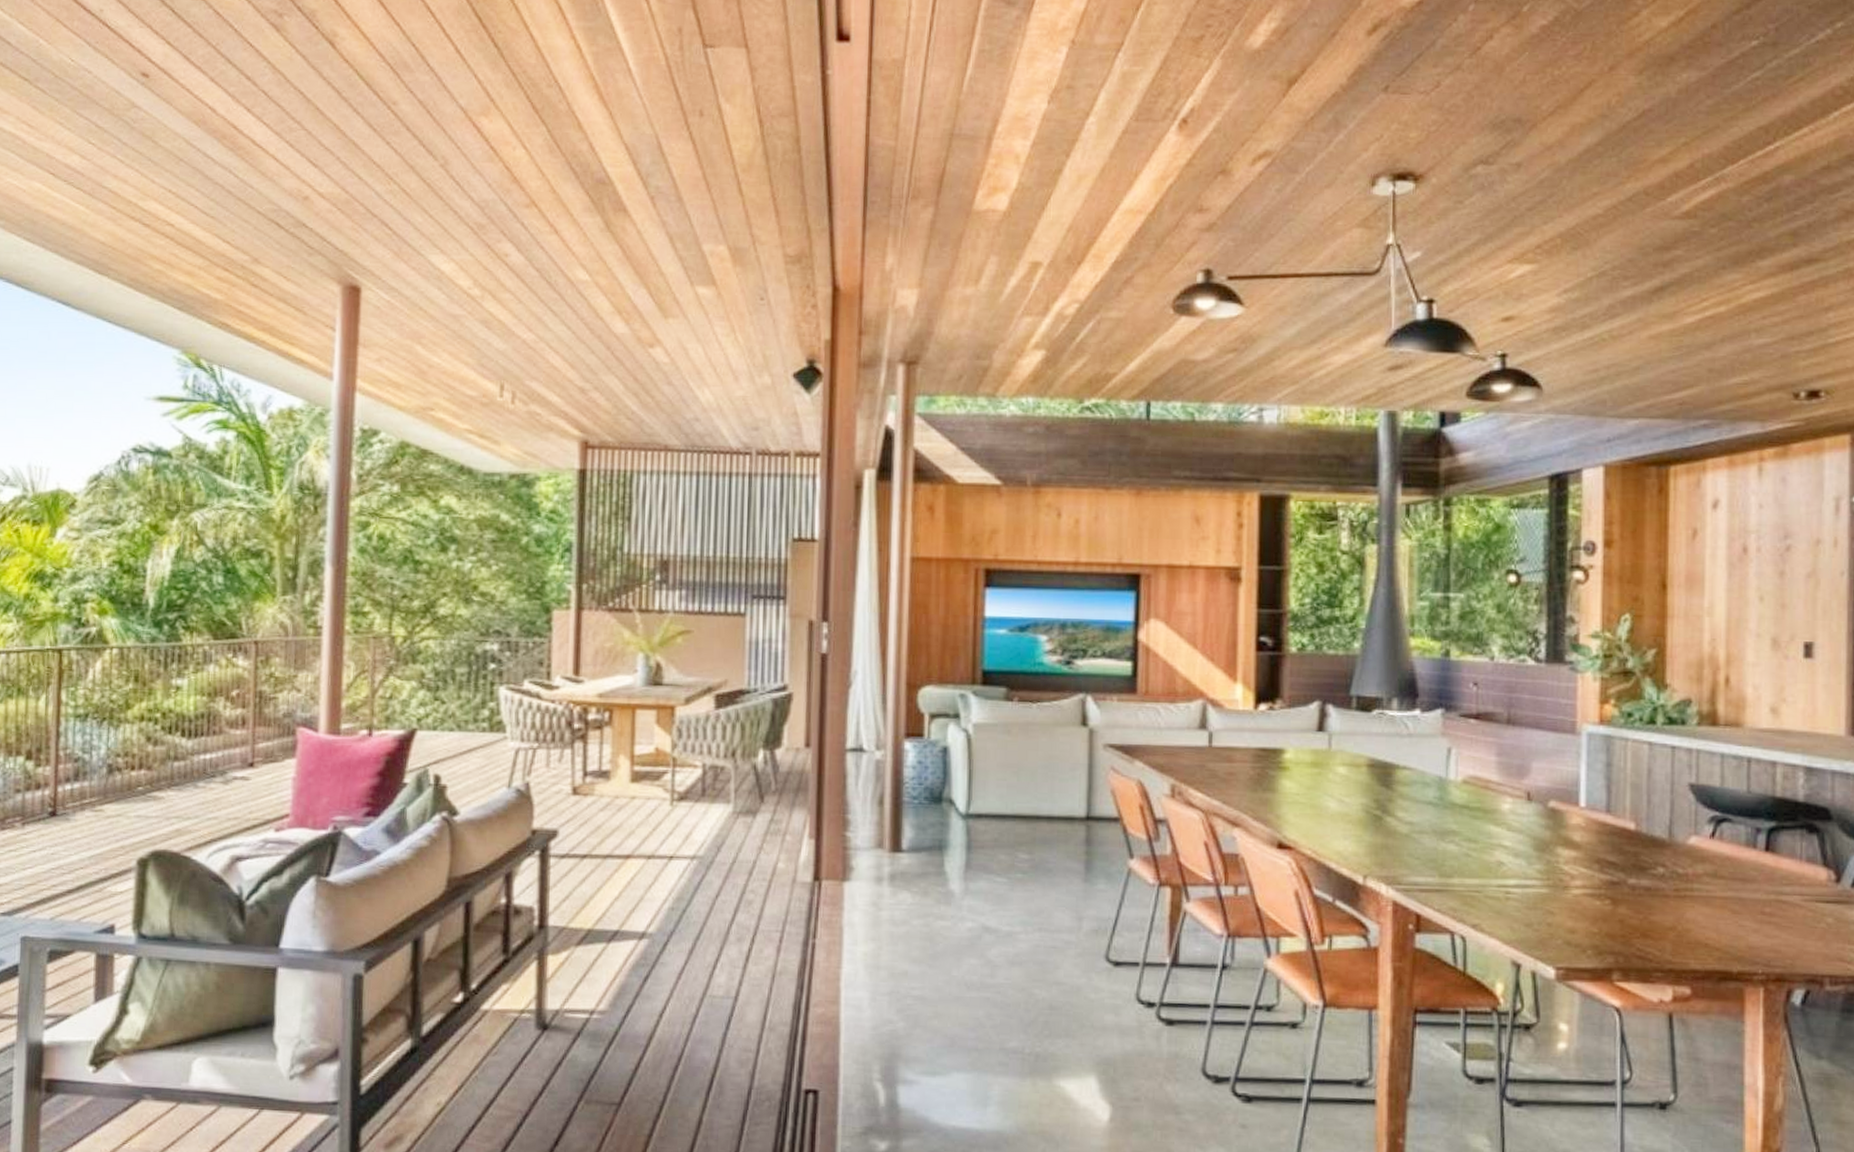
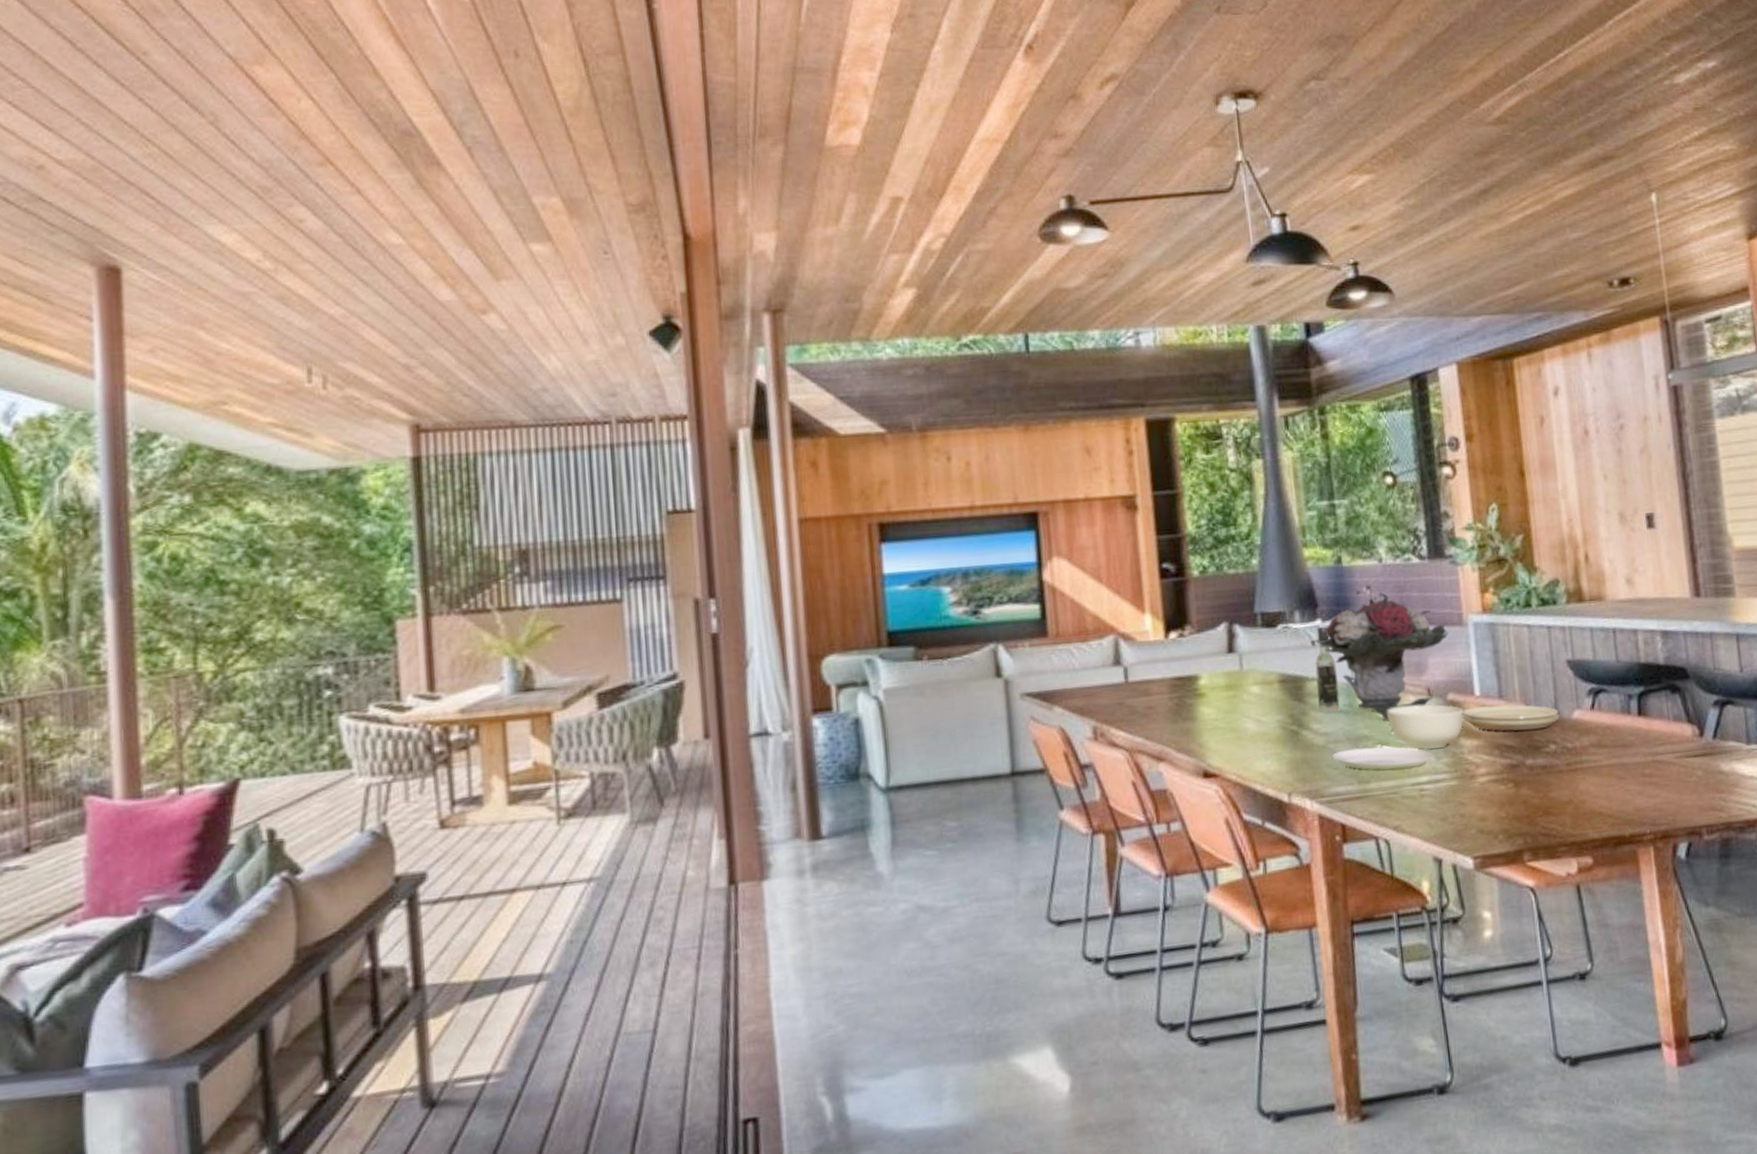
flower arrangement: none [1330,676,1560,821] -> present [1233,590,1450,723]
bottle: none [1407,717,1431,803] -> present [1315,626,1340,713]
plate: none [1415,841,1525,869] -> present [1332,747,1433,770]
bowl: none [1479,807,1565,855] -> present [1386,704,1464,750]
plate: none [1562,817,1673,850] -> present [1462,704,1560,731]

